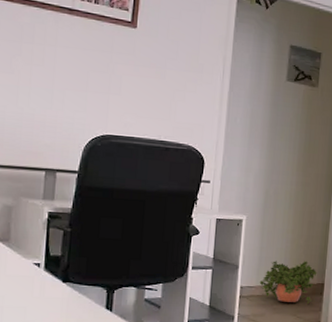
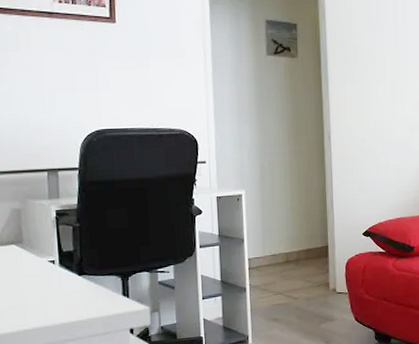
potted plant: present [259,260,317,304] -> none [266,225,320,269]

